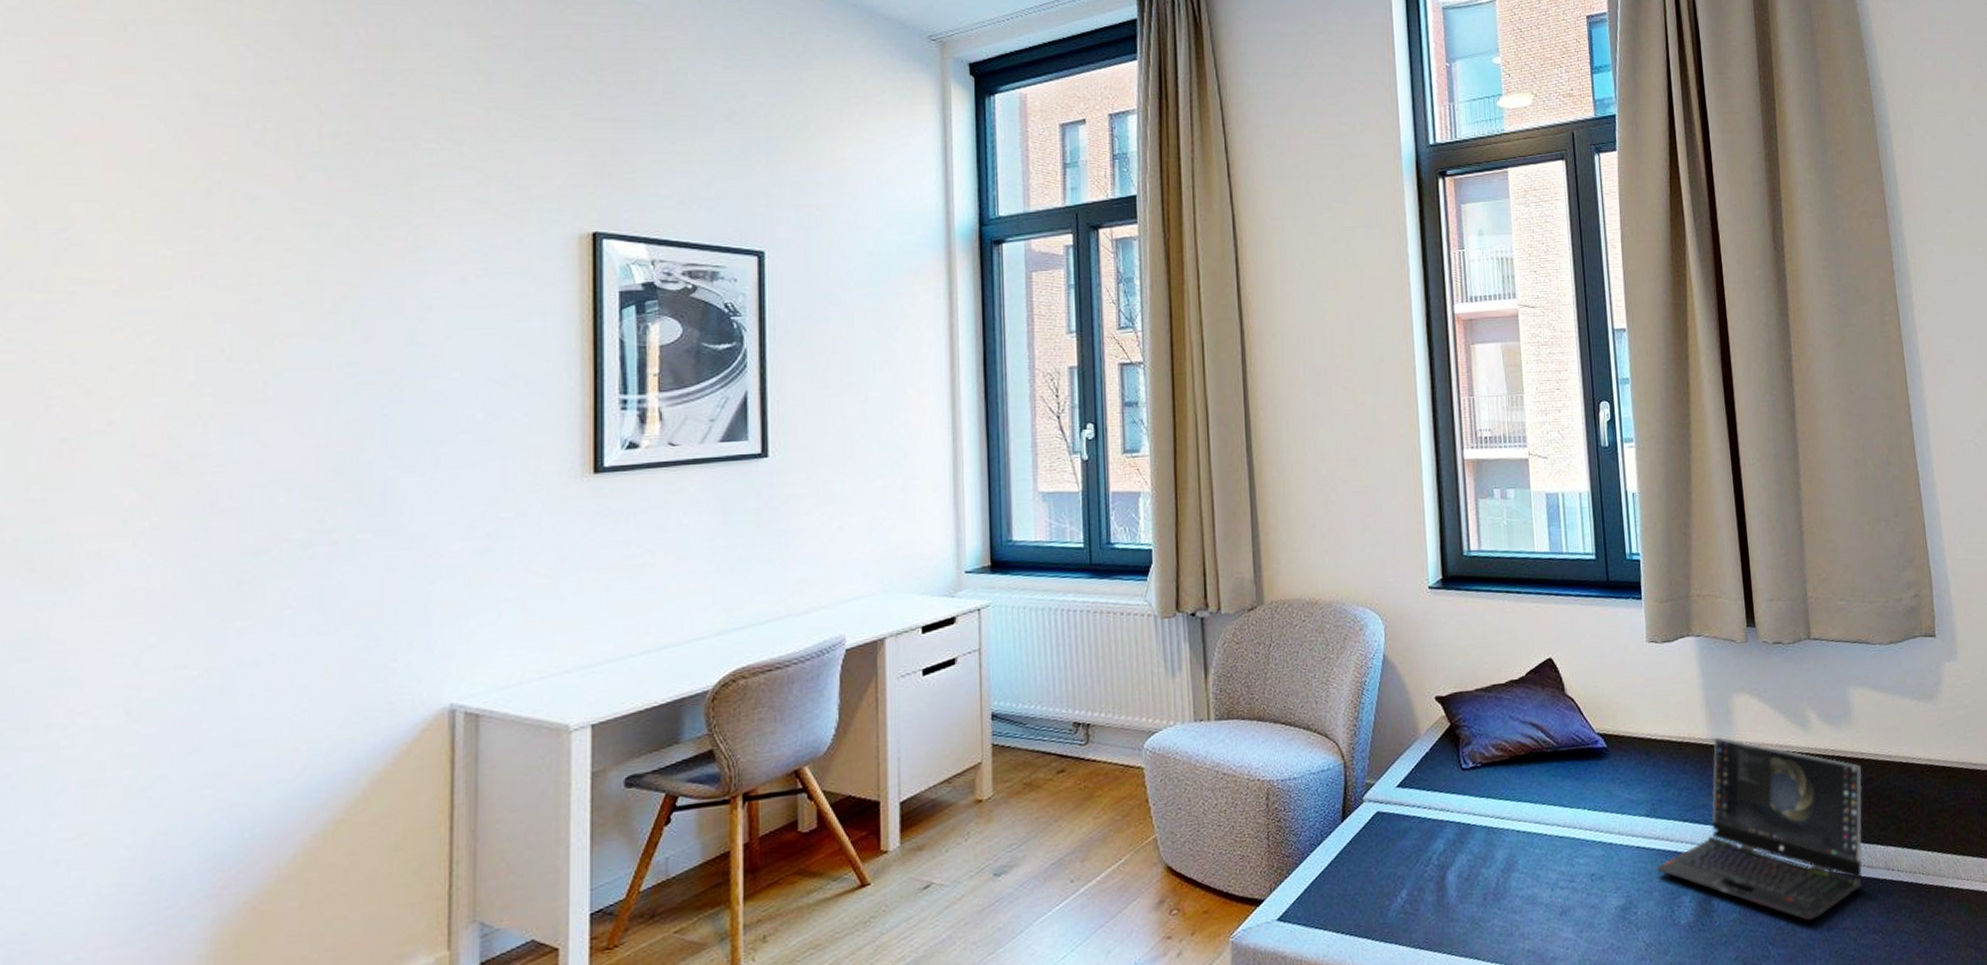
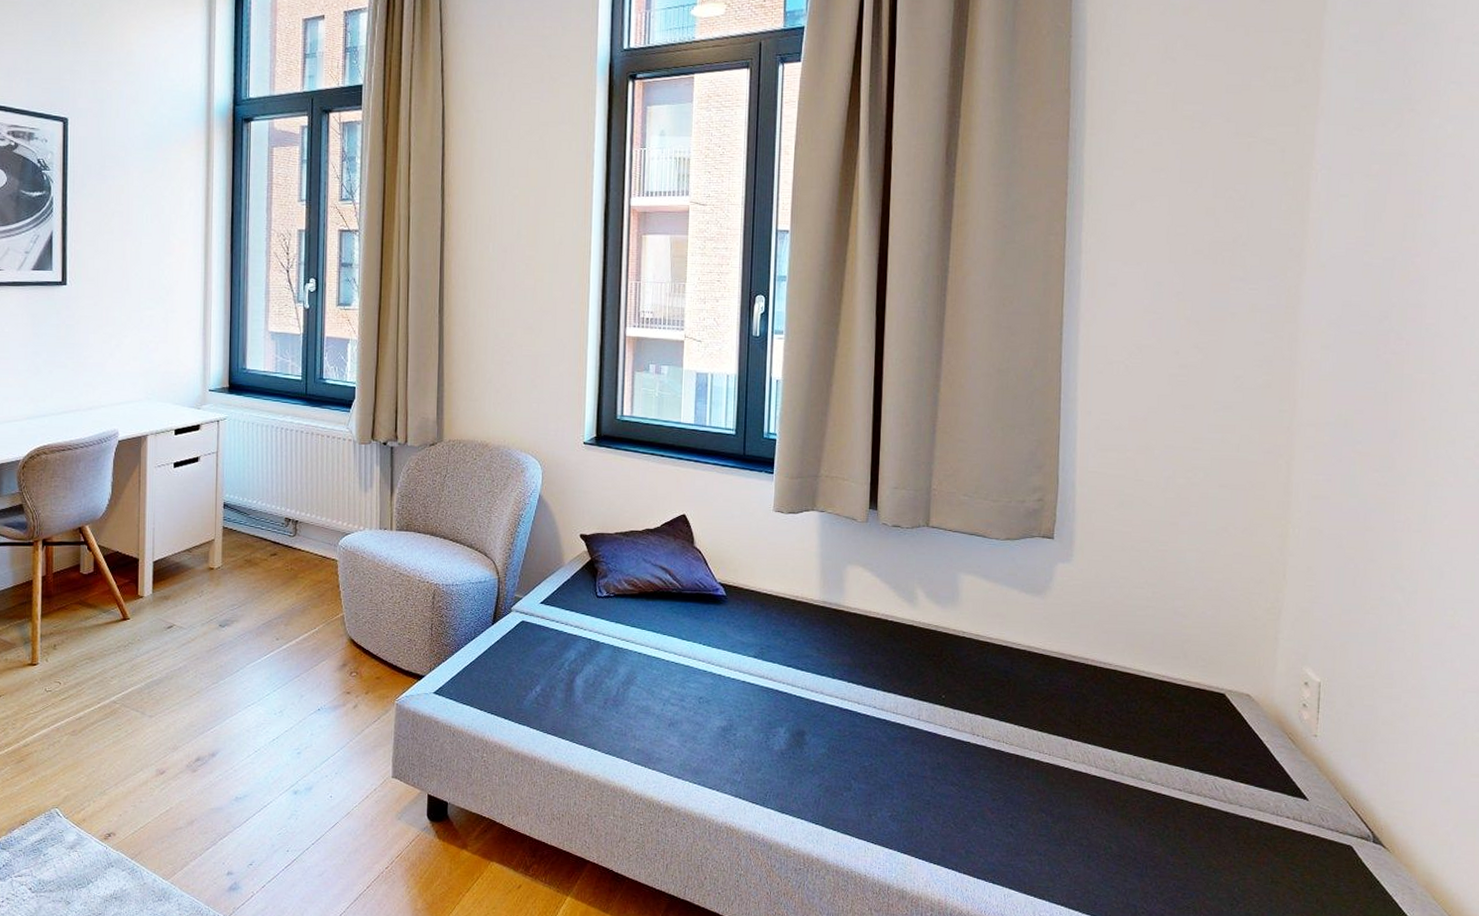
laptop computer: present [1657,737,1863,921] -> none [758,600,962,766]

